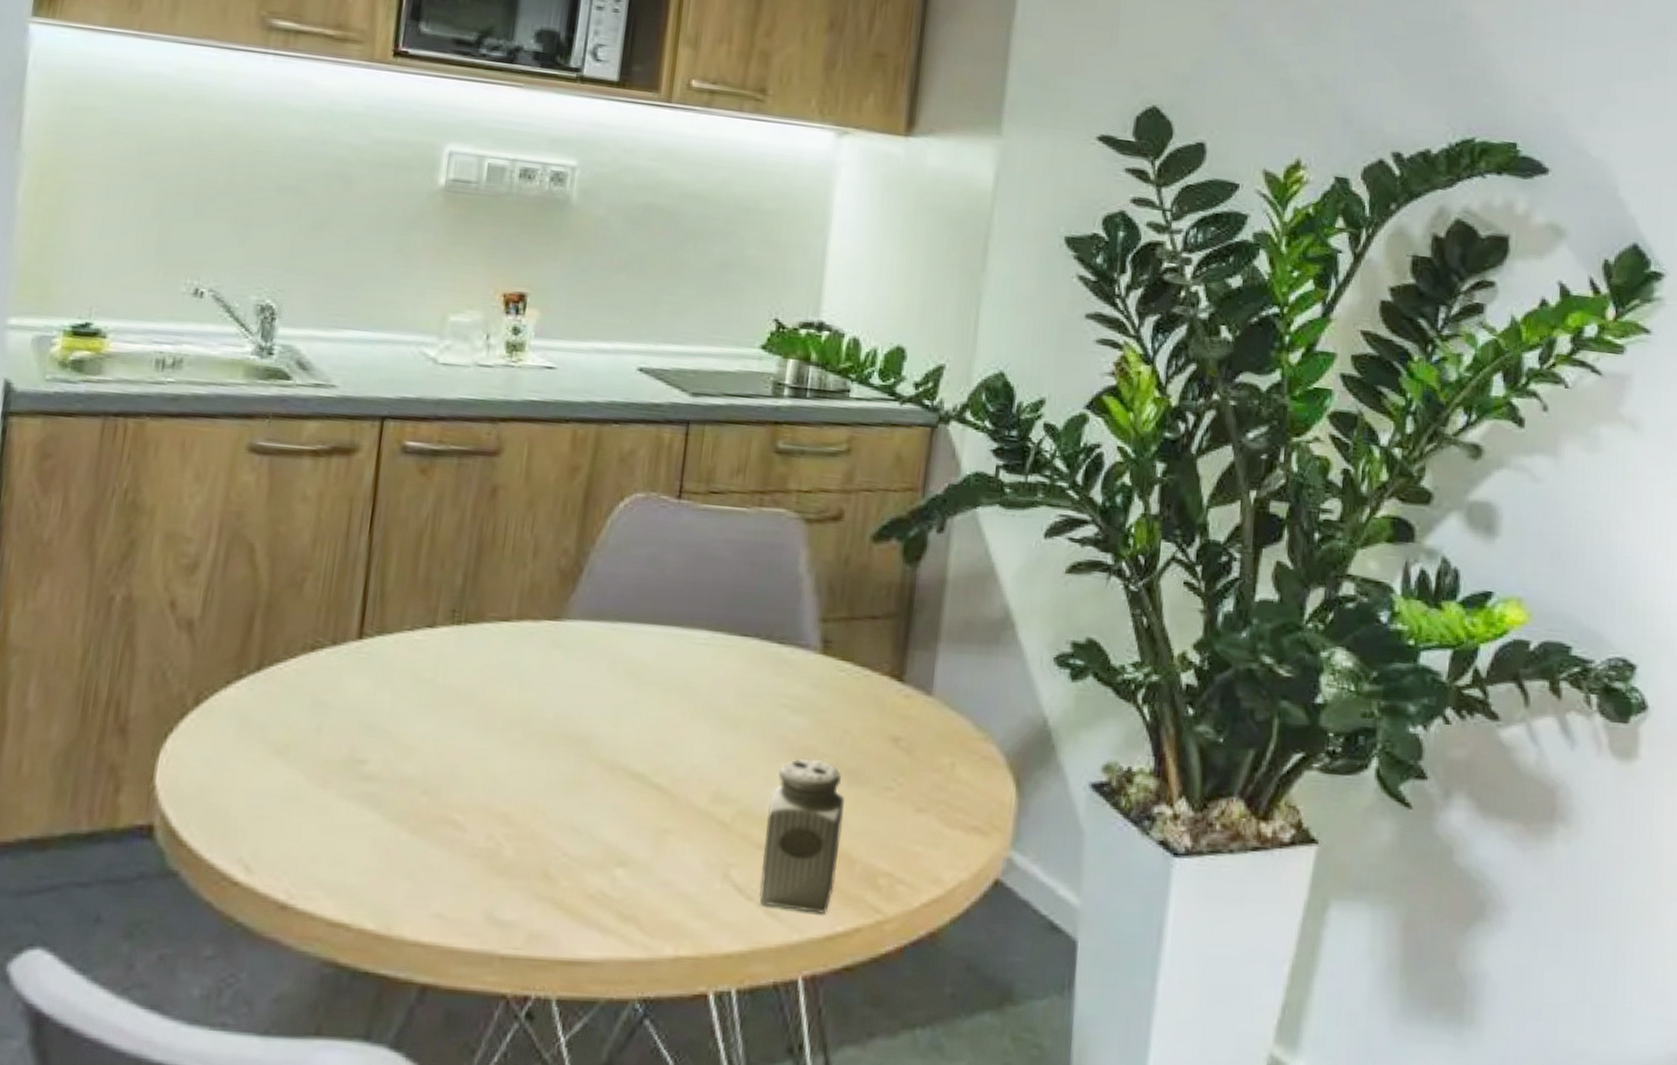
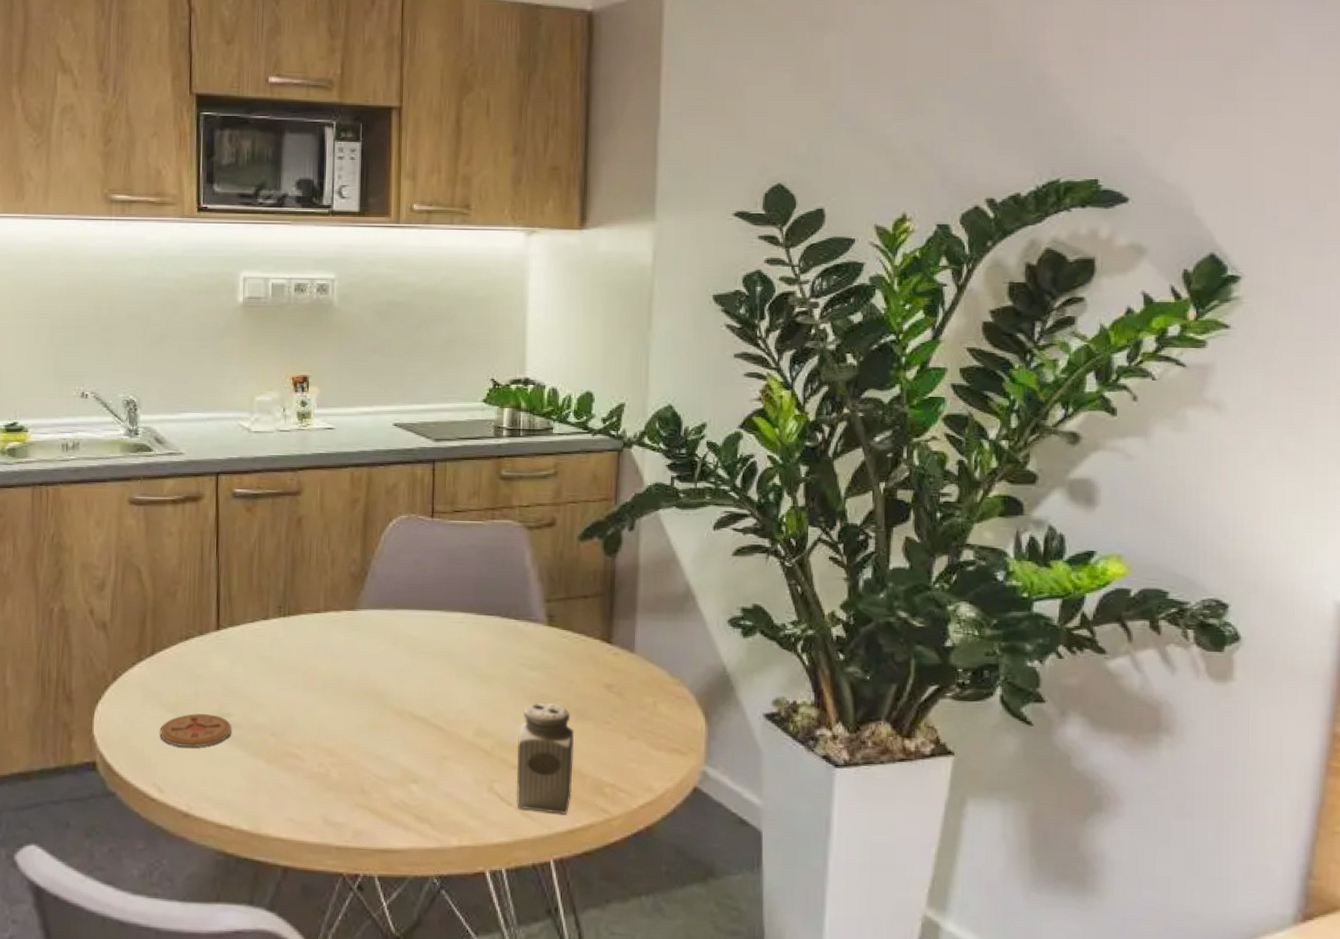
coaster: none [256,758,366,808] -> present [160,714,231,748]

